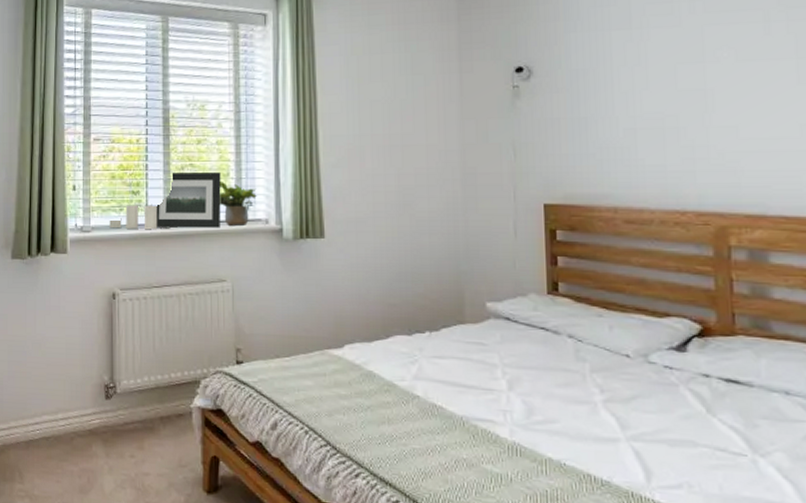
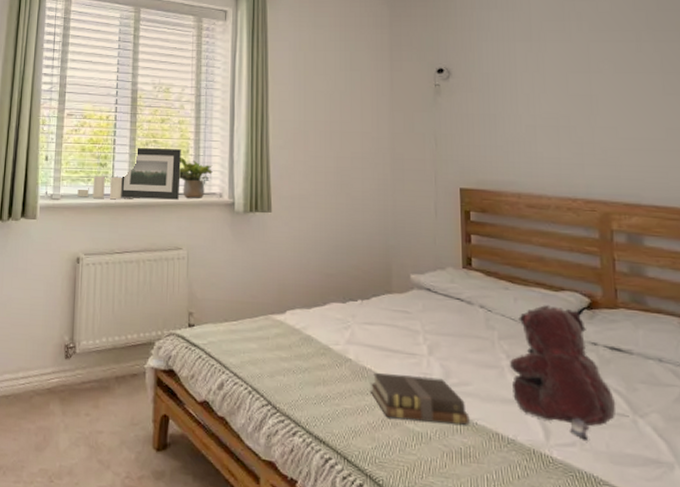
bible: none [442,410,557,466] -> present [371,373,470,425]
teddy bear: none [604,333,732,482] -> present [510,305,617,440]

